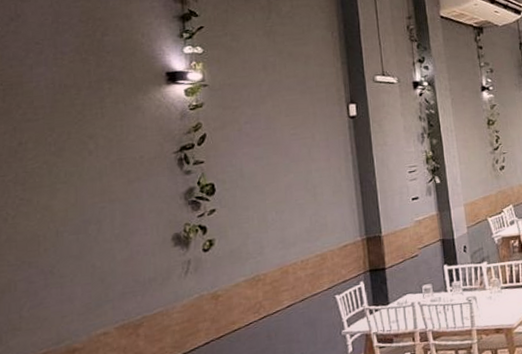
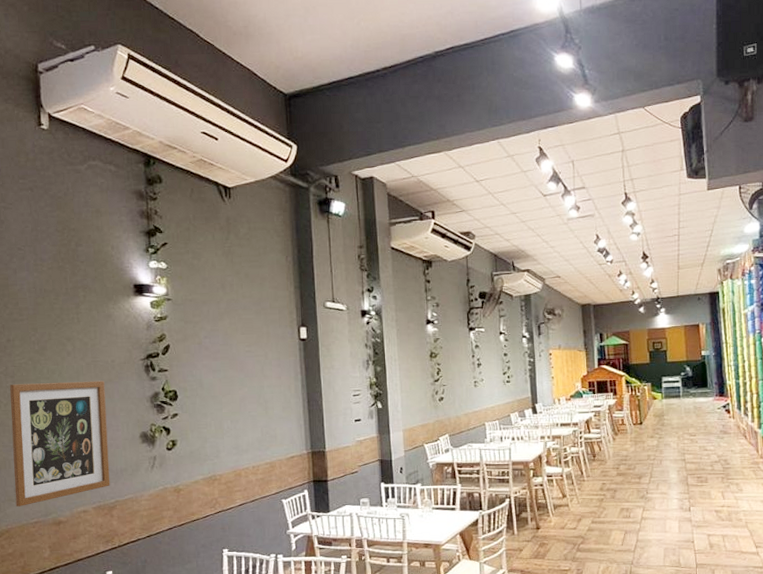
wall art: none [19,179,136,337] -> present [10,380,110,507]

